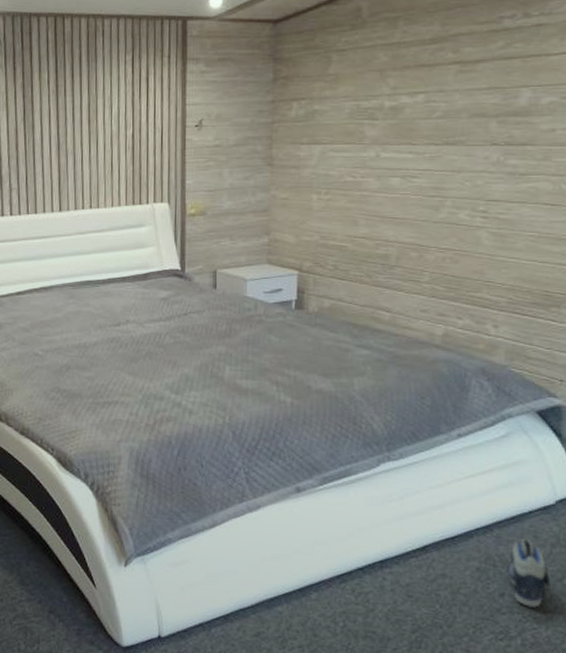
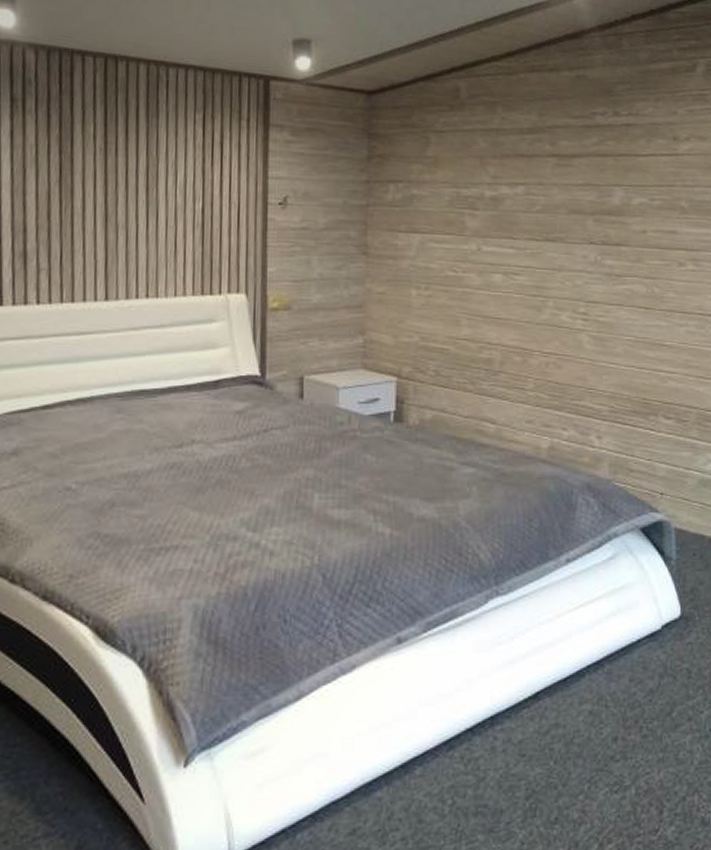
sneaker: present [505,538,551,607] -> none [617,671,661,749]

